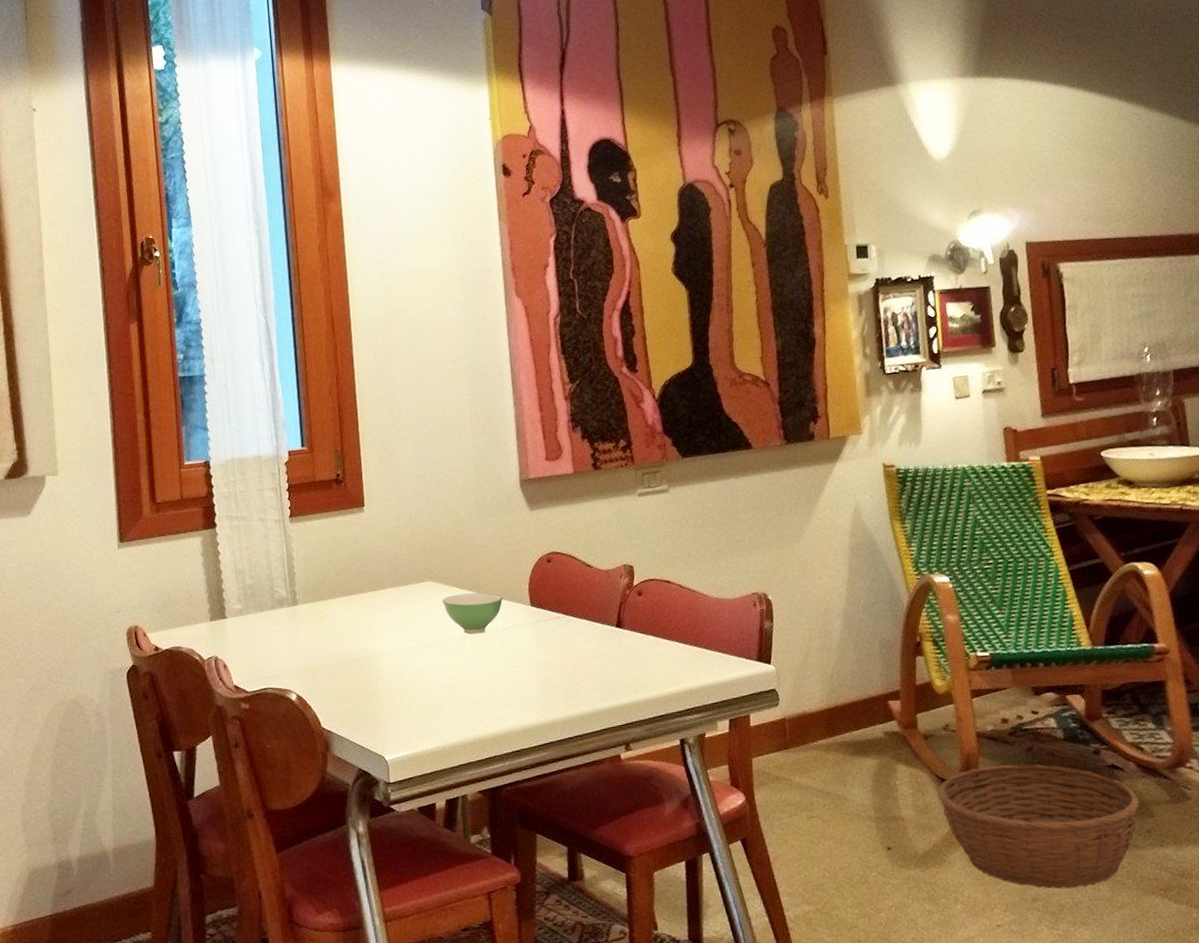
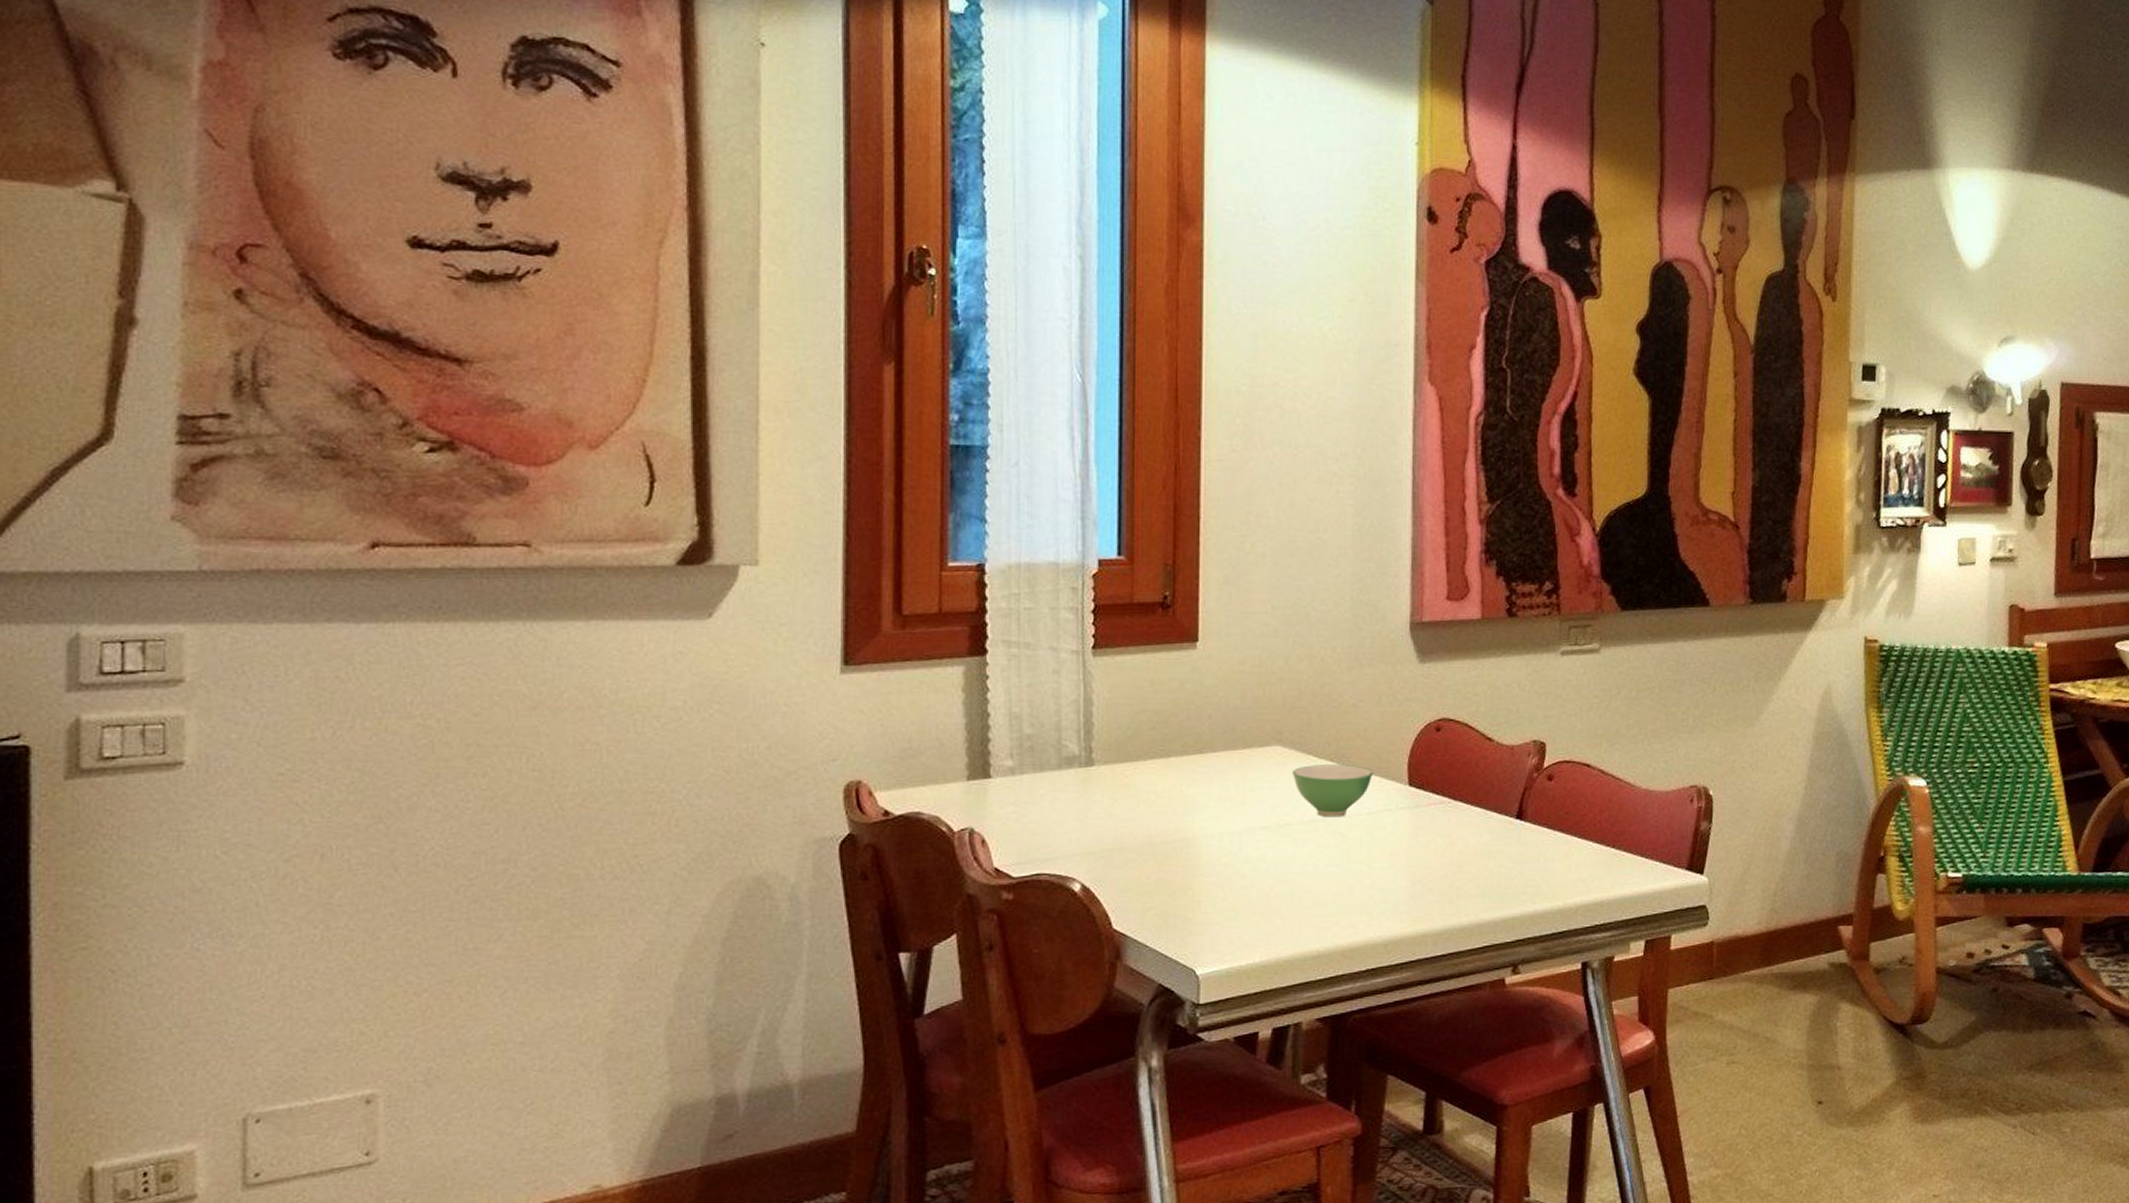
basket: present [938,764,1139,889] -> none [1884,1007,2109,1154]

